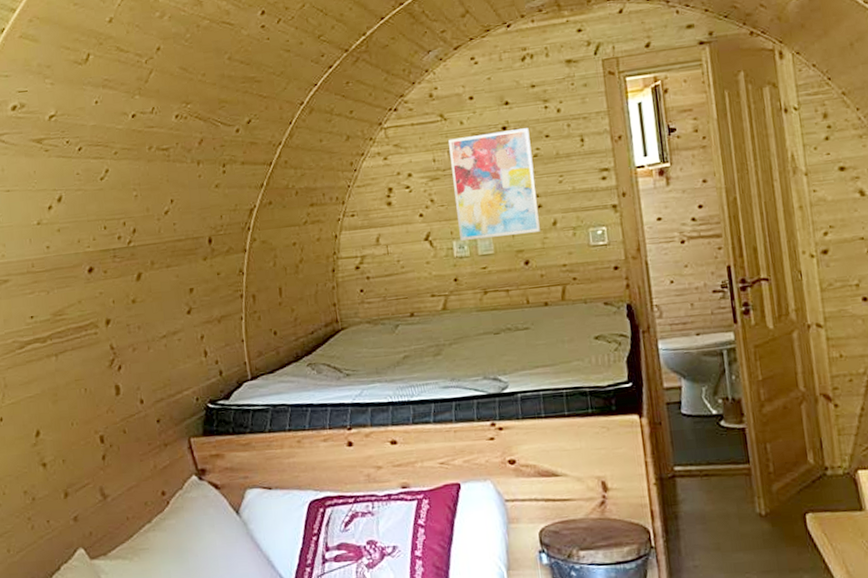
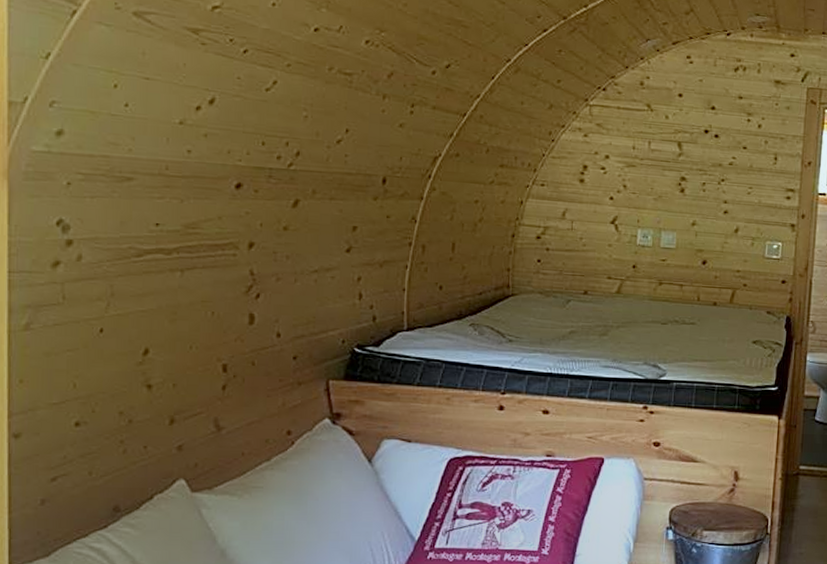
wall art: present [448,128,541,241] -> none [646,130,729,236]

